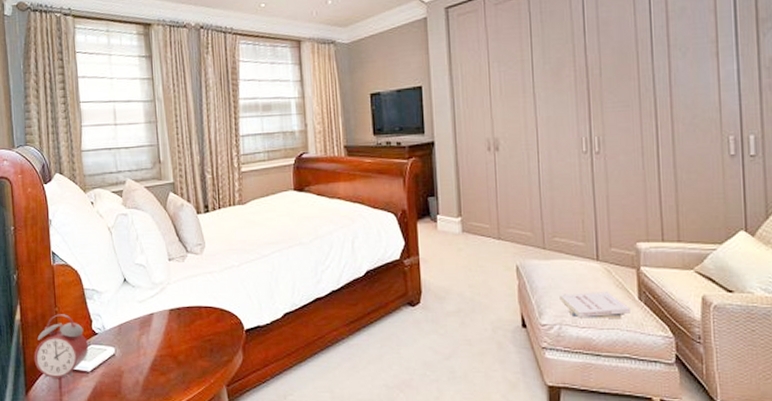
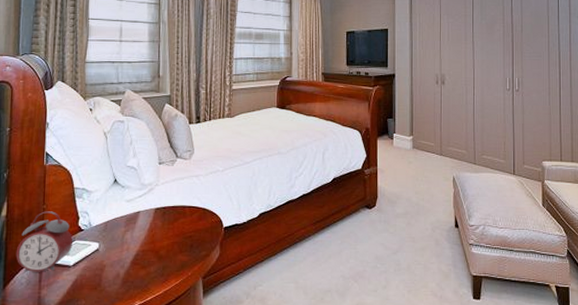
books: present [560,292,630,320] -> none [485,199,536,222]

